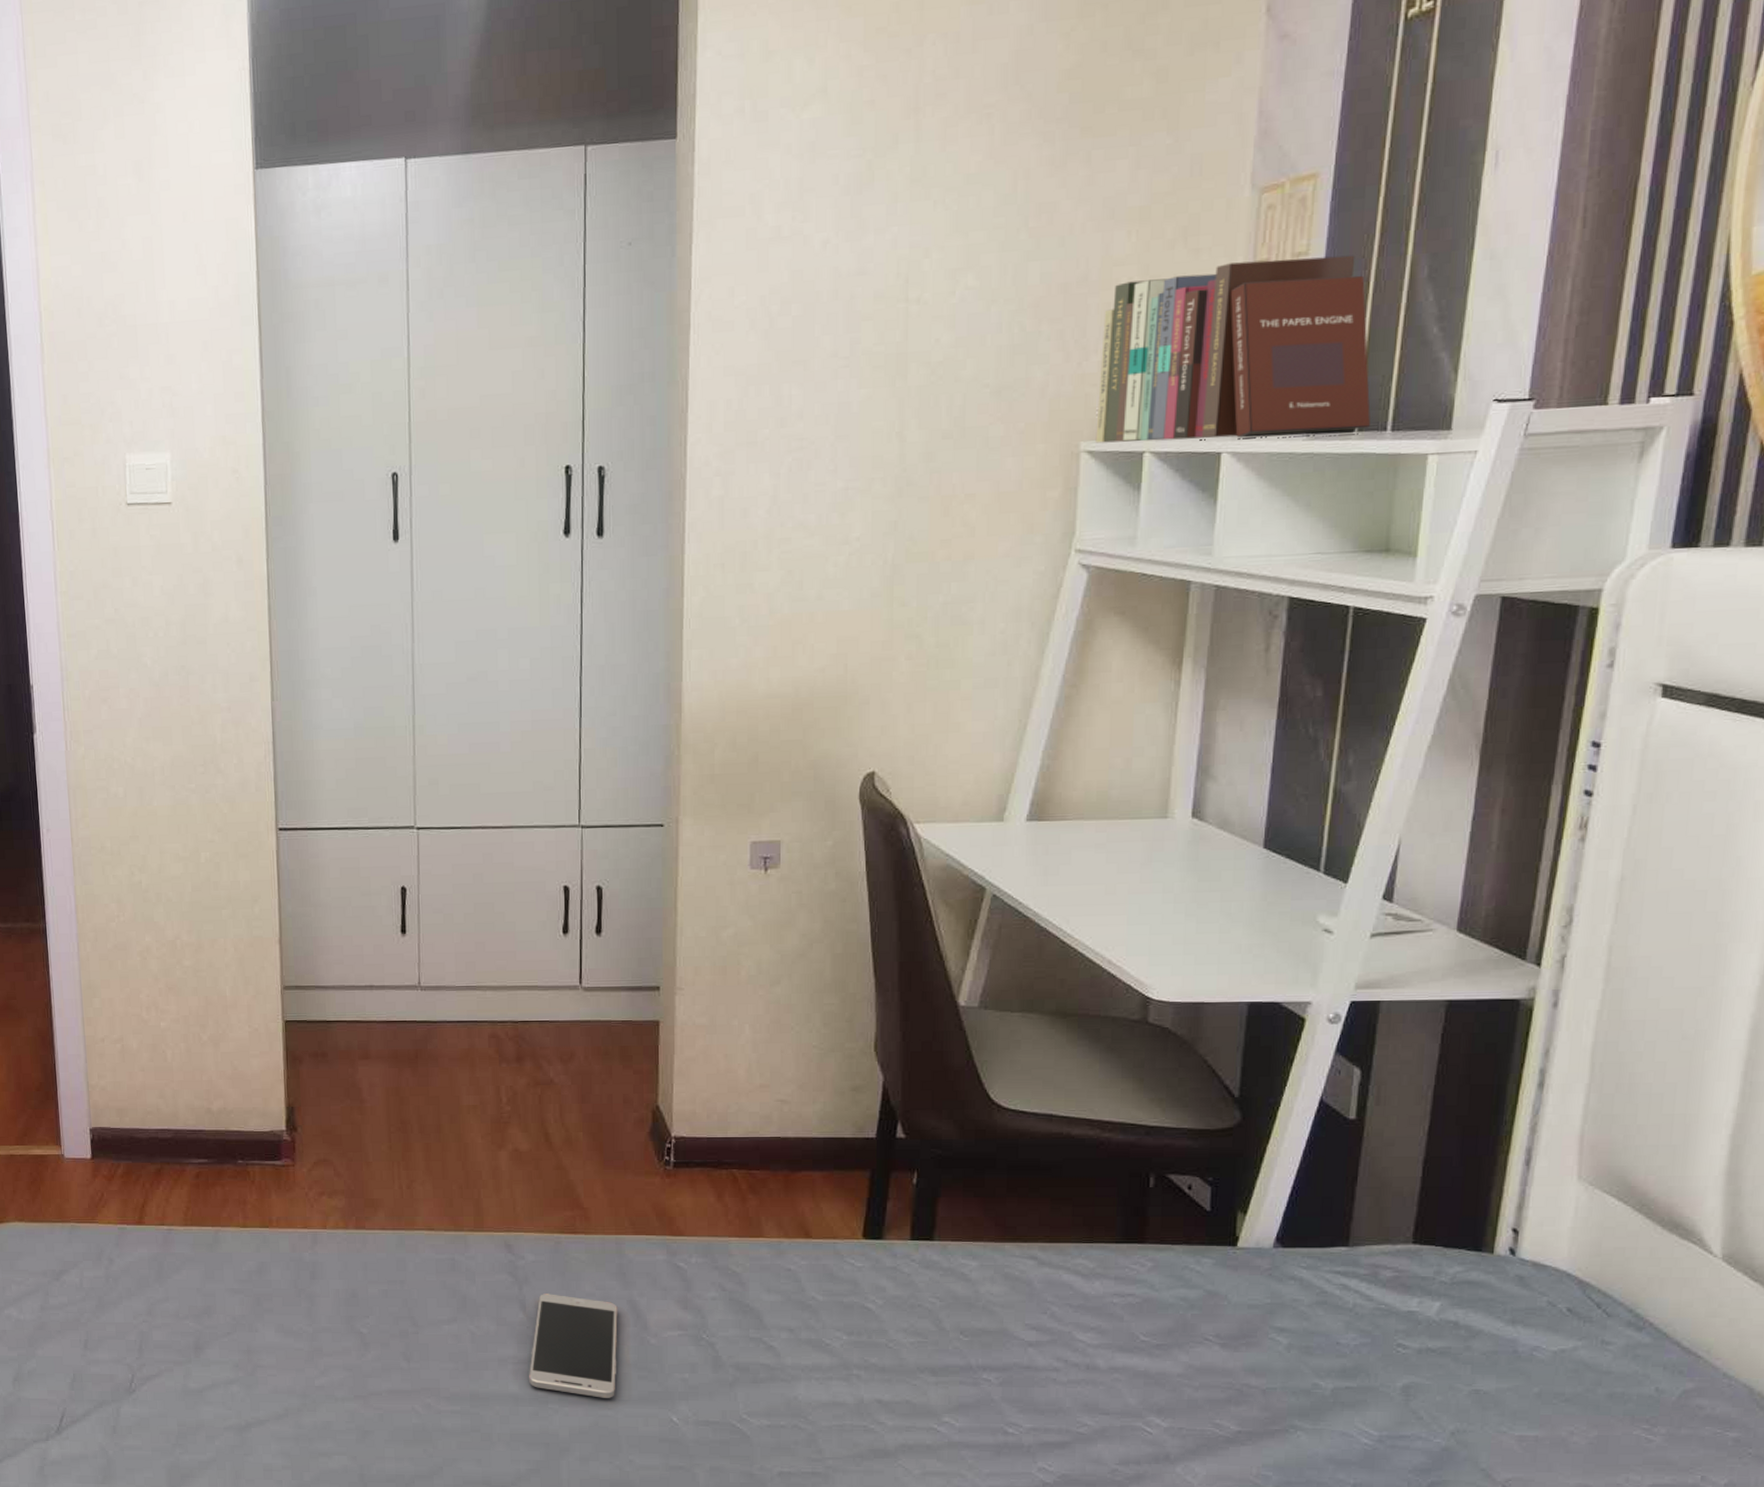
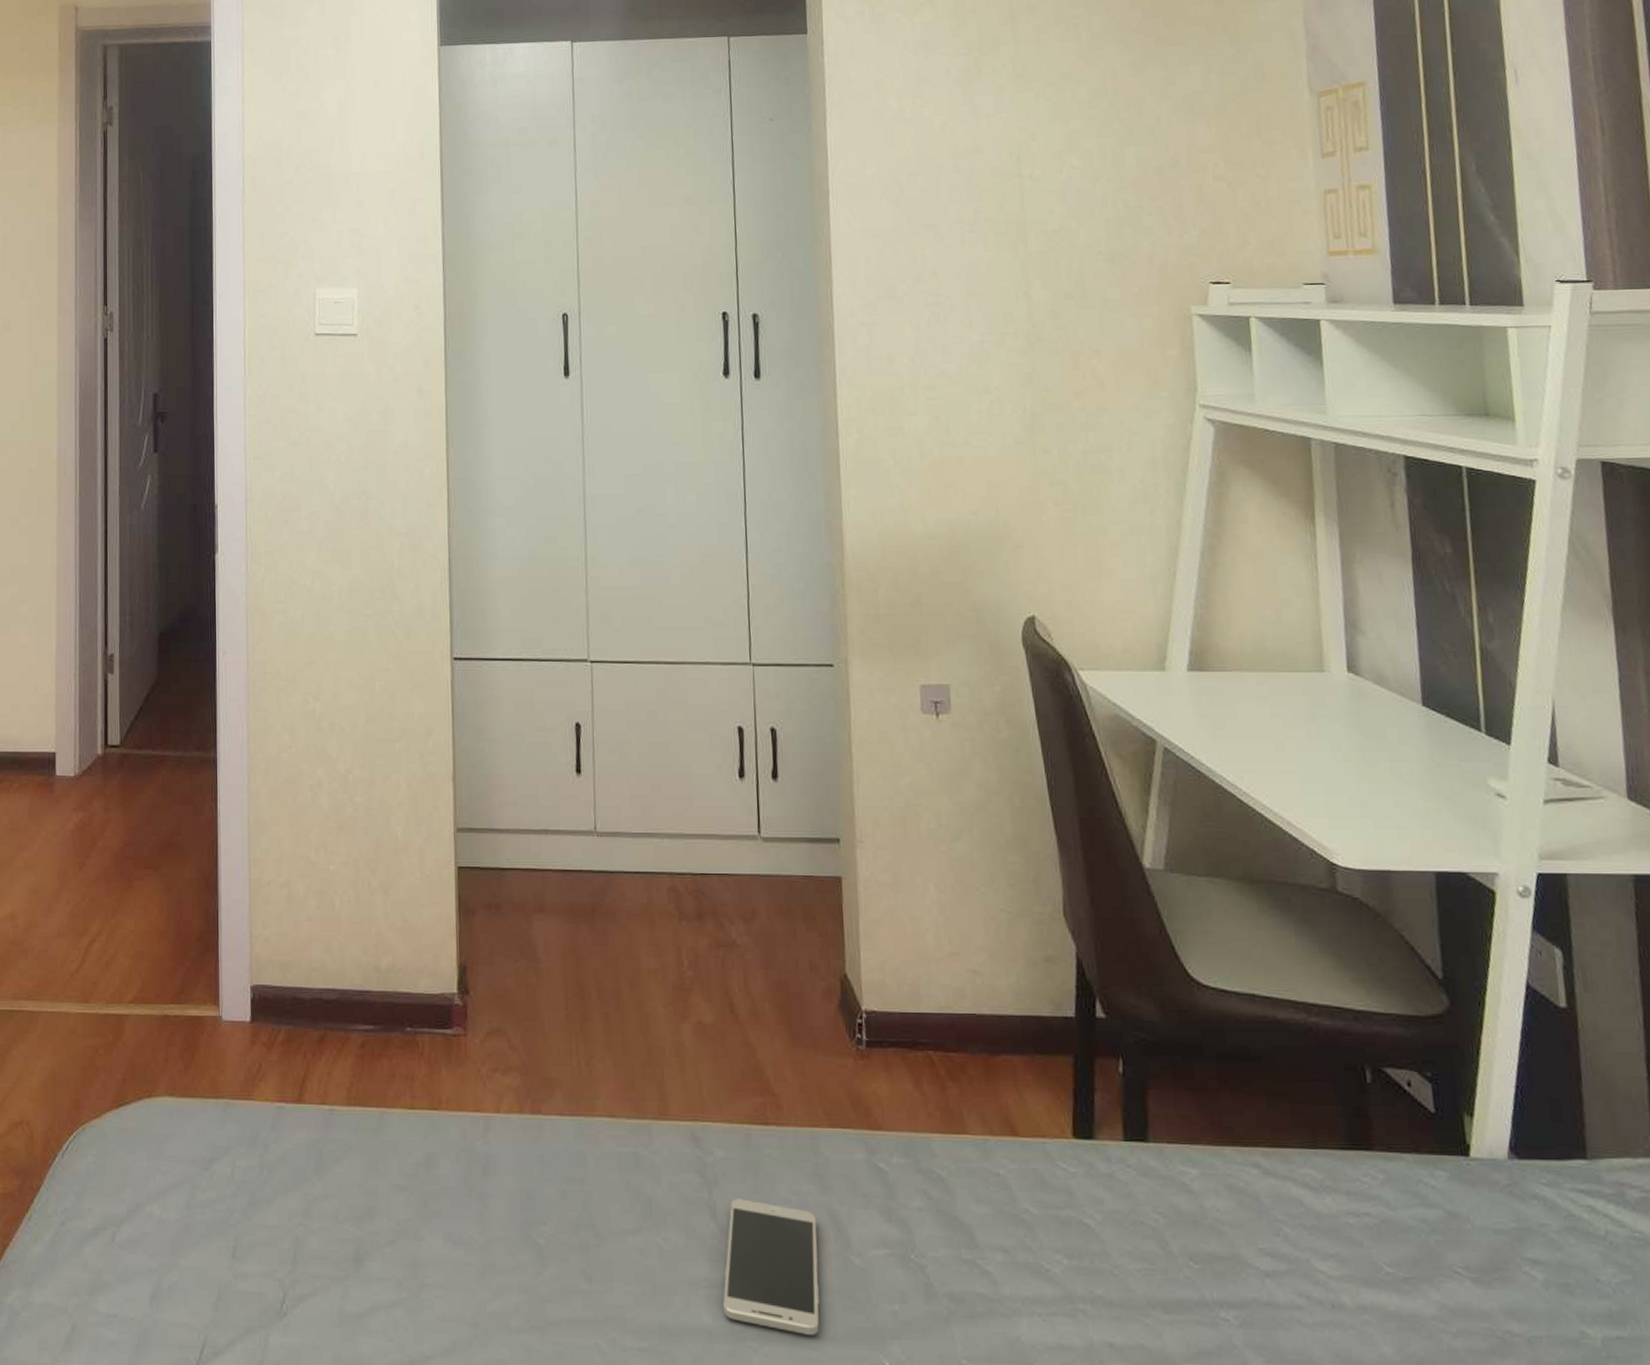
books: present [1095,255,1371,443] -> none [1197,151,1450,308]

